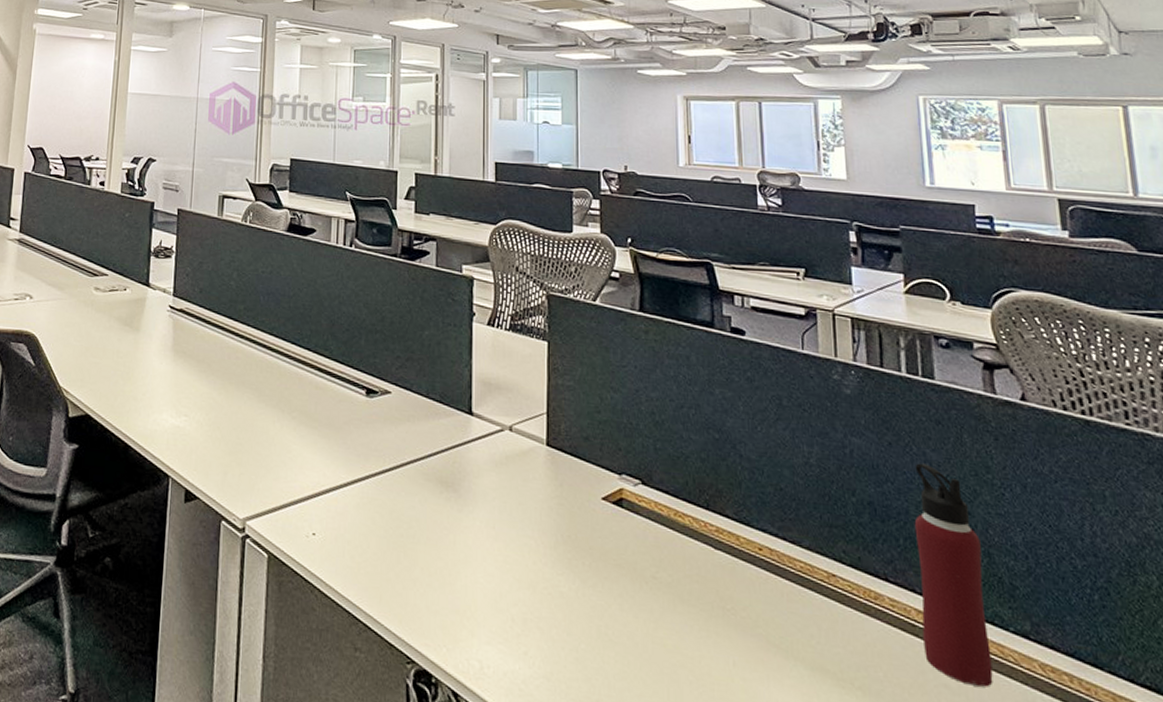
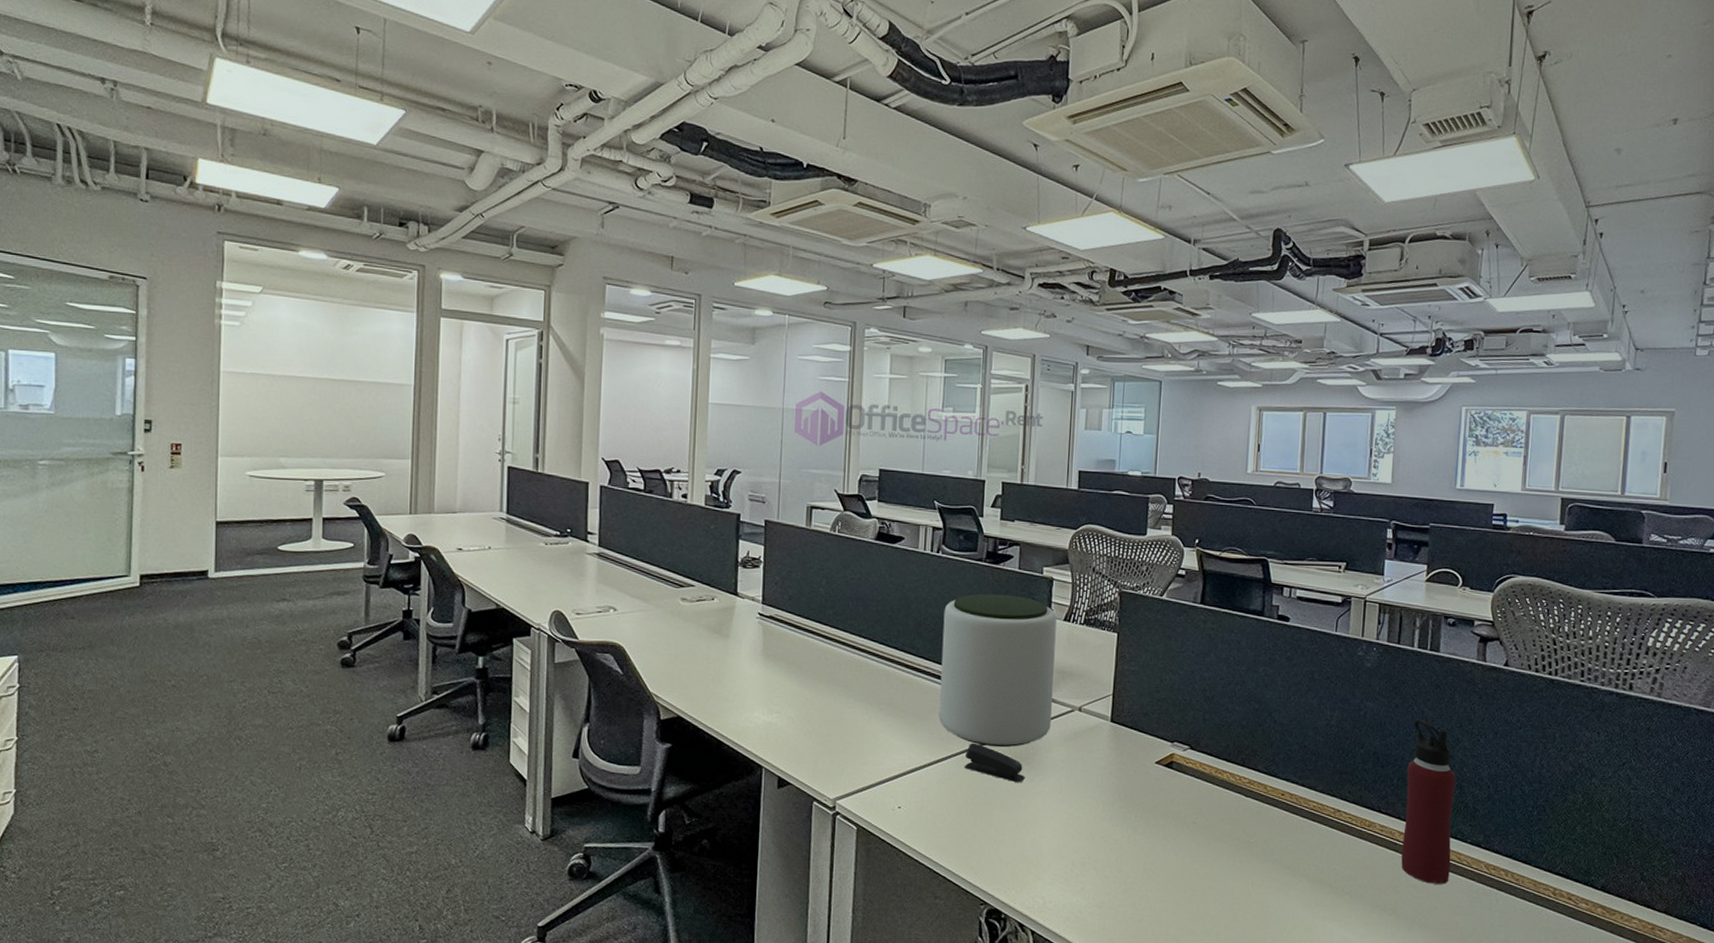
plant pot: none [355,292,479,470] -> present [939,593,1057,748]
stapler: none [384,461,452,514] -> present [964,742,1025,783]

